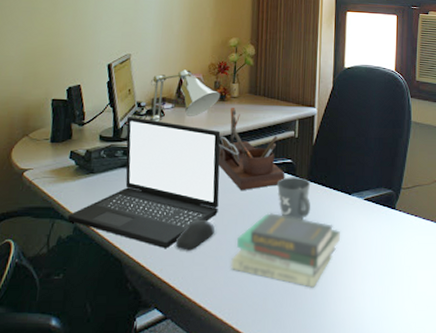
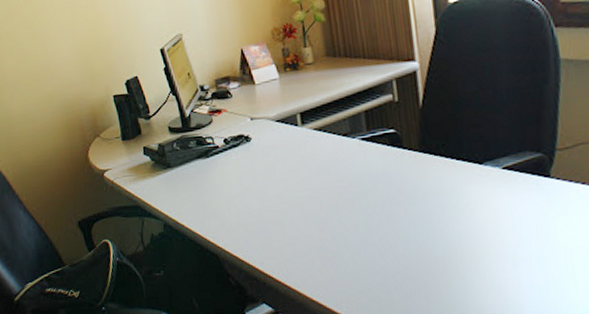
laptop: present [67,117,221,248] -> none [155,102,314,240]
desk lamp: present [149,69,221,121] -> none [210,40,293,105]
computer mouse: present [175,220,216,251] -> none [271,208,315,242]
desk organizer: present [218,107,285,190] -> none [299,75,390,171]
books: present [231,213,340,288] -> none [339,194,475,277]
mug: present [277,177,310,220] -> none [381,149,429,200]

